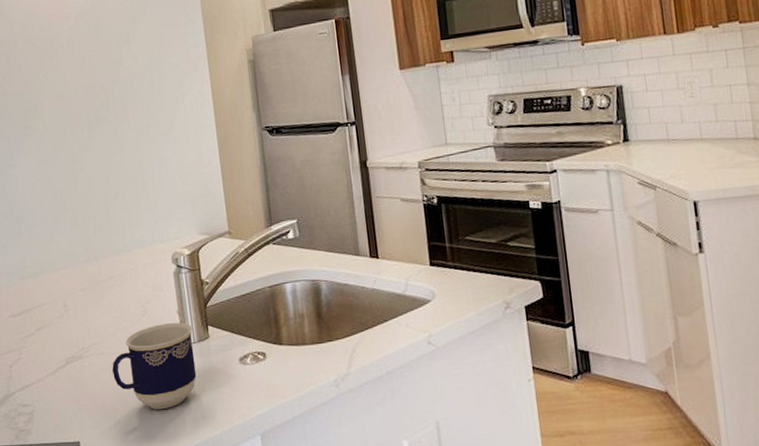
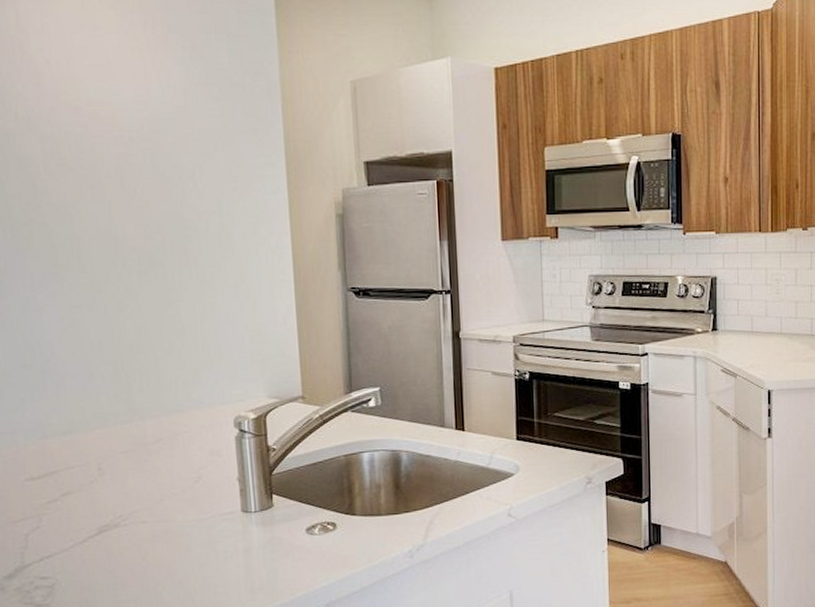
cup: present [112,322,197,409] -> none [156,490,256,581]

